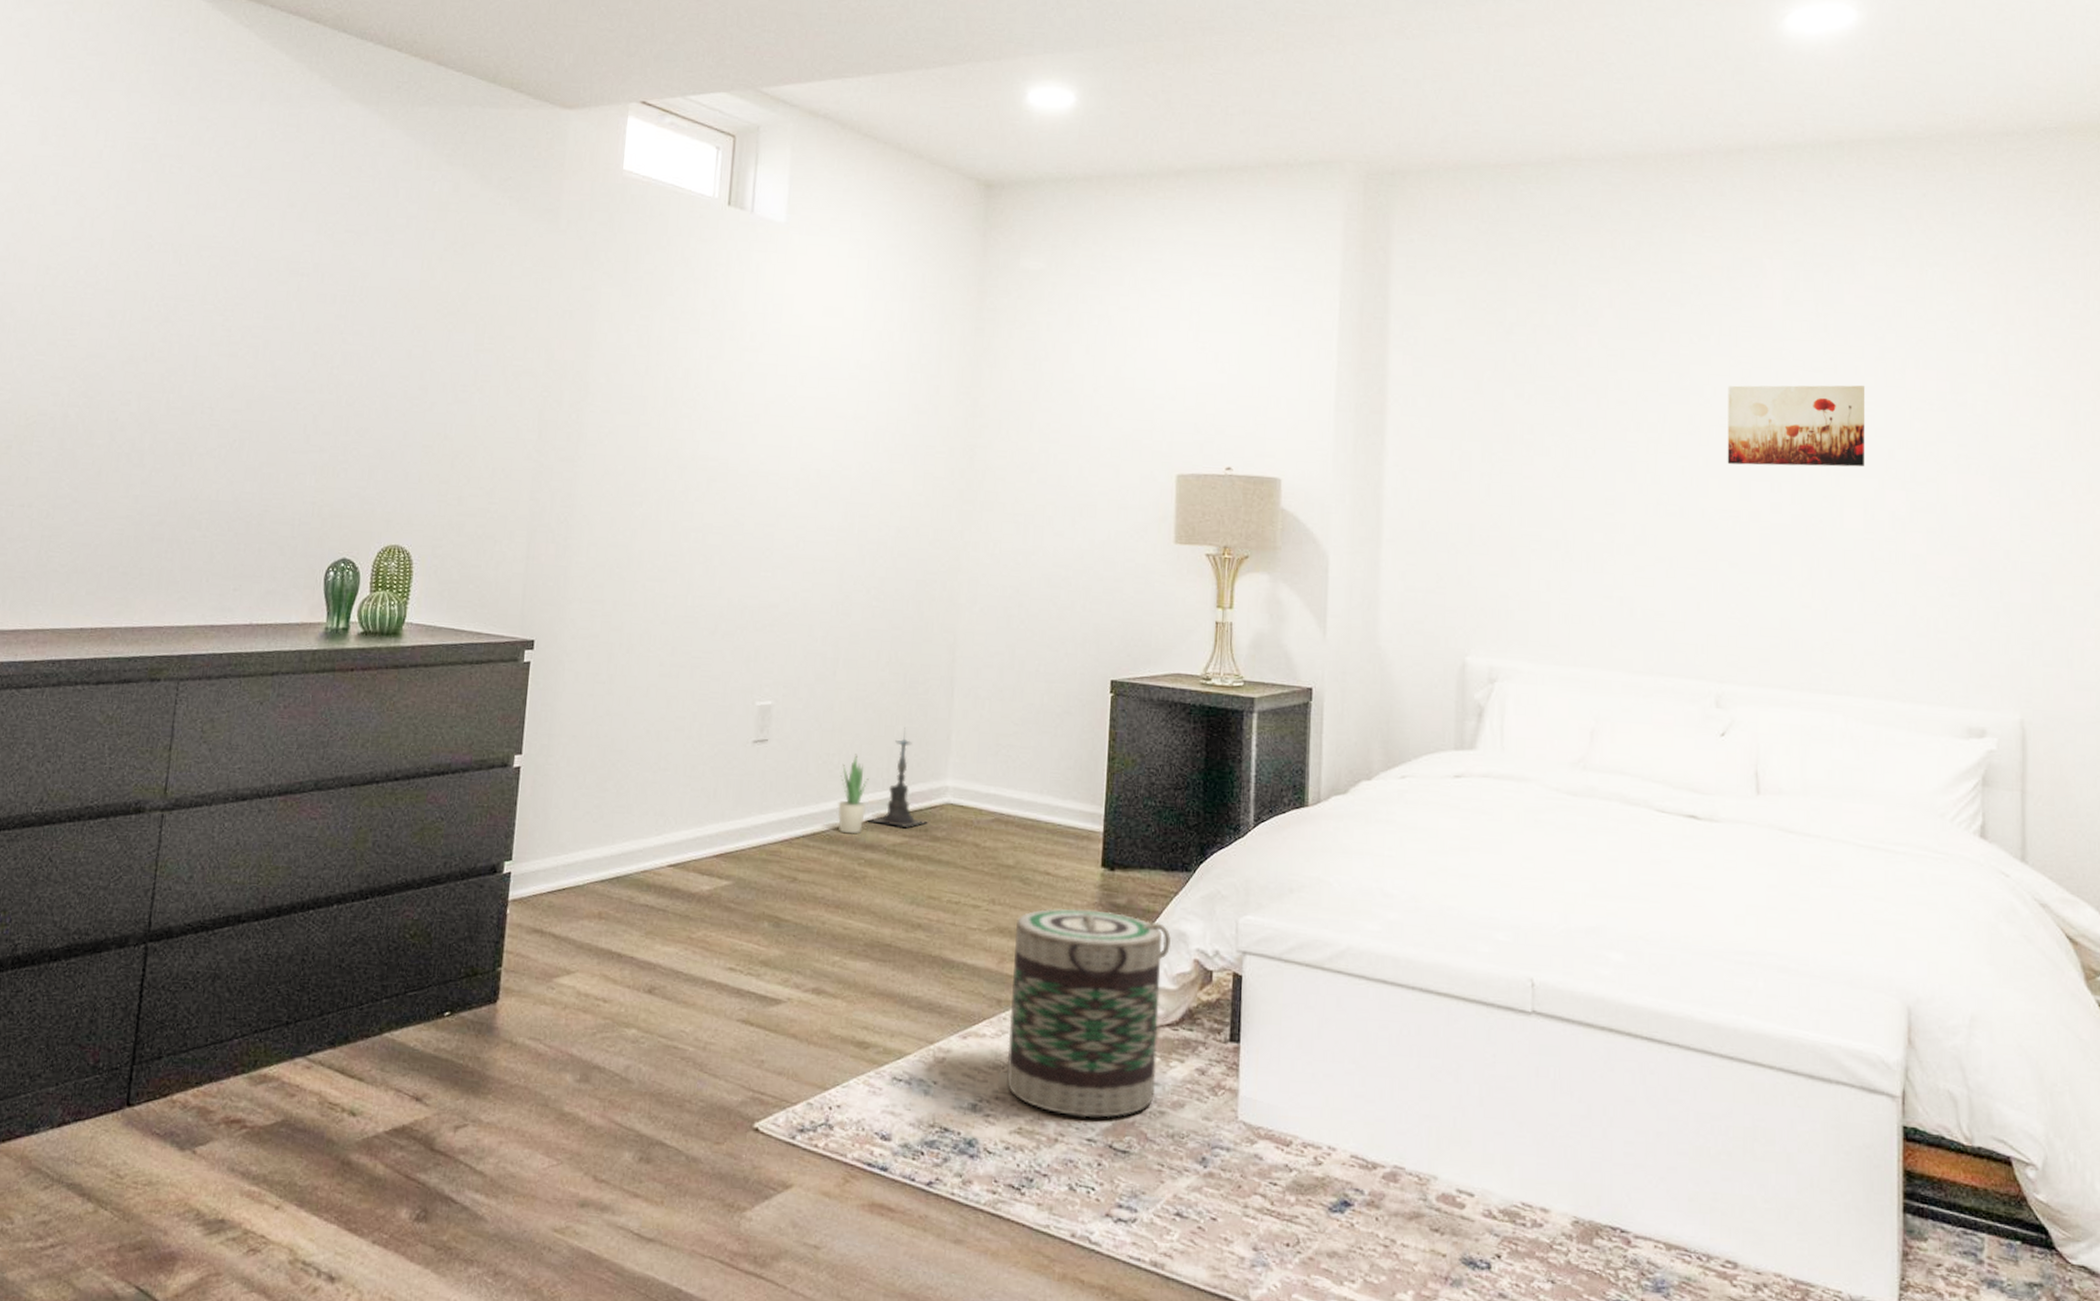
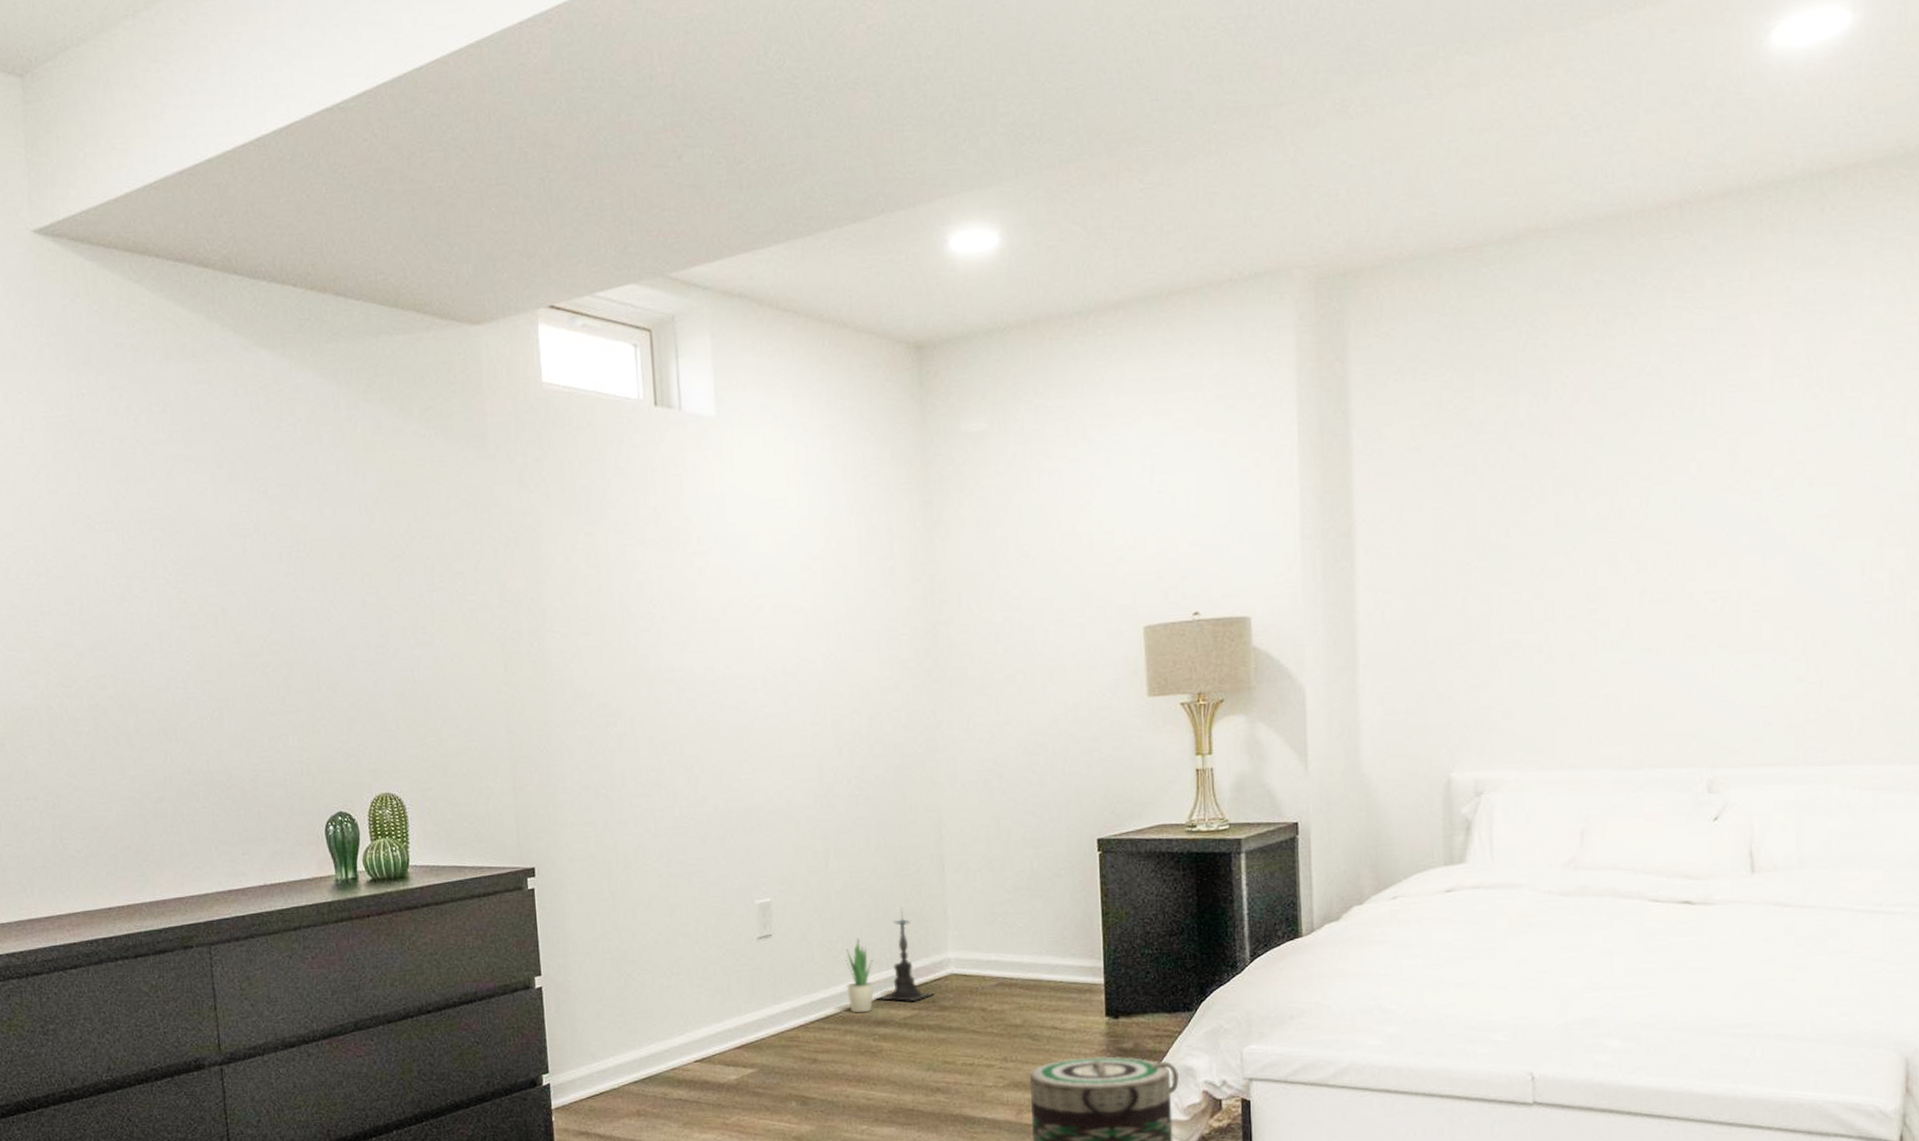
wall art: present [1727,385,1866,467] -> none [1714,440,1863,543]

